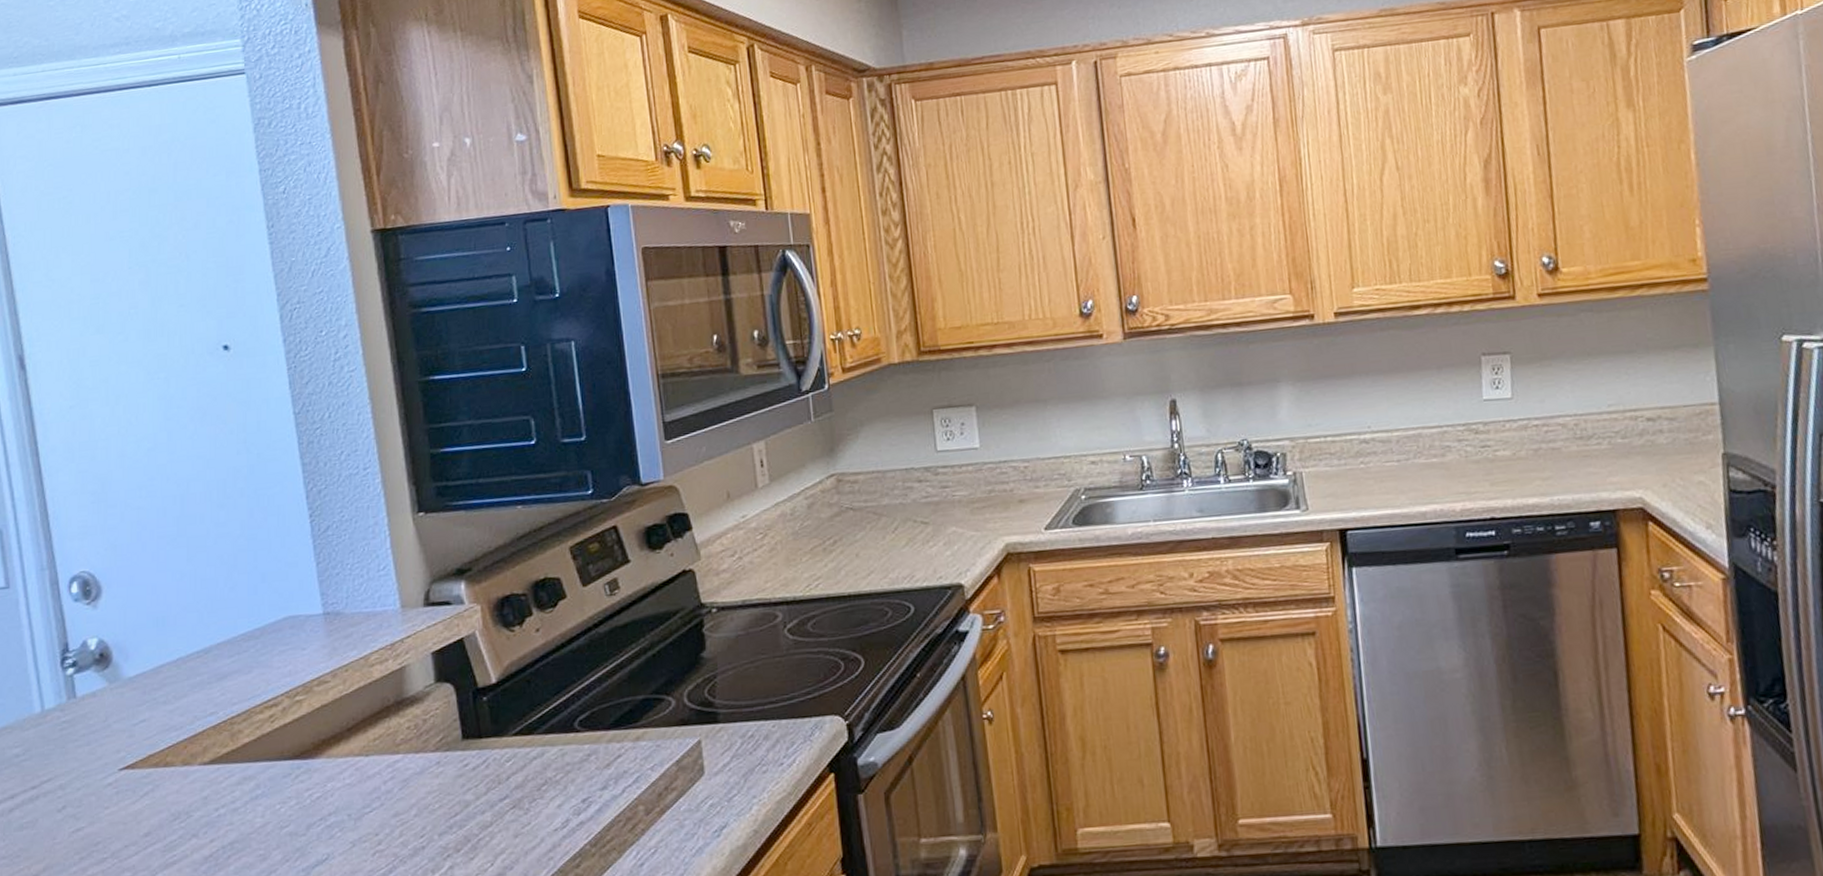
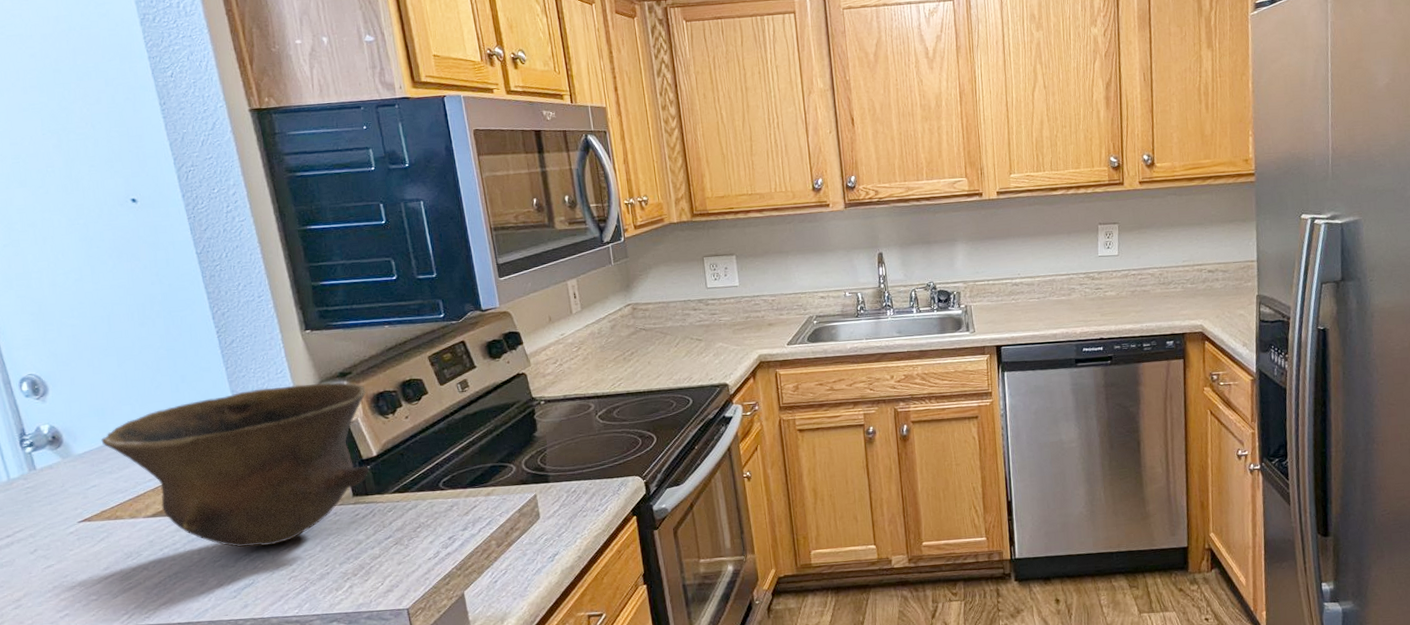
bowl: none [158,581,489,809] -> present [101,382,369,548]

